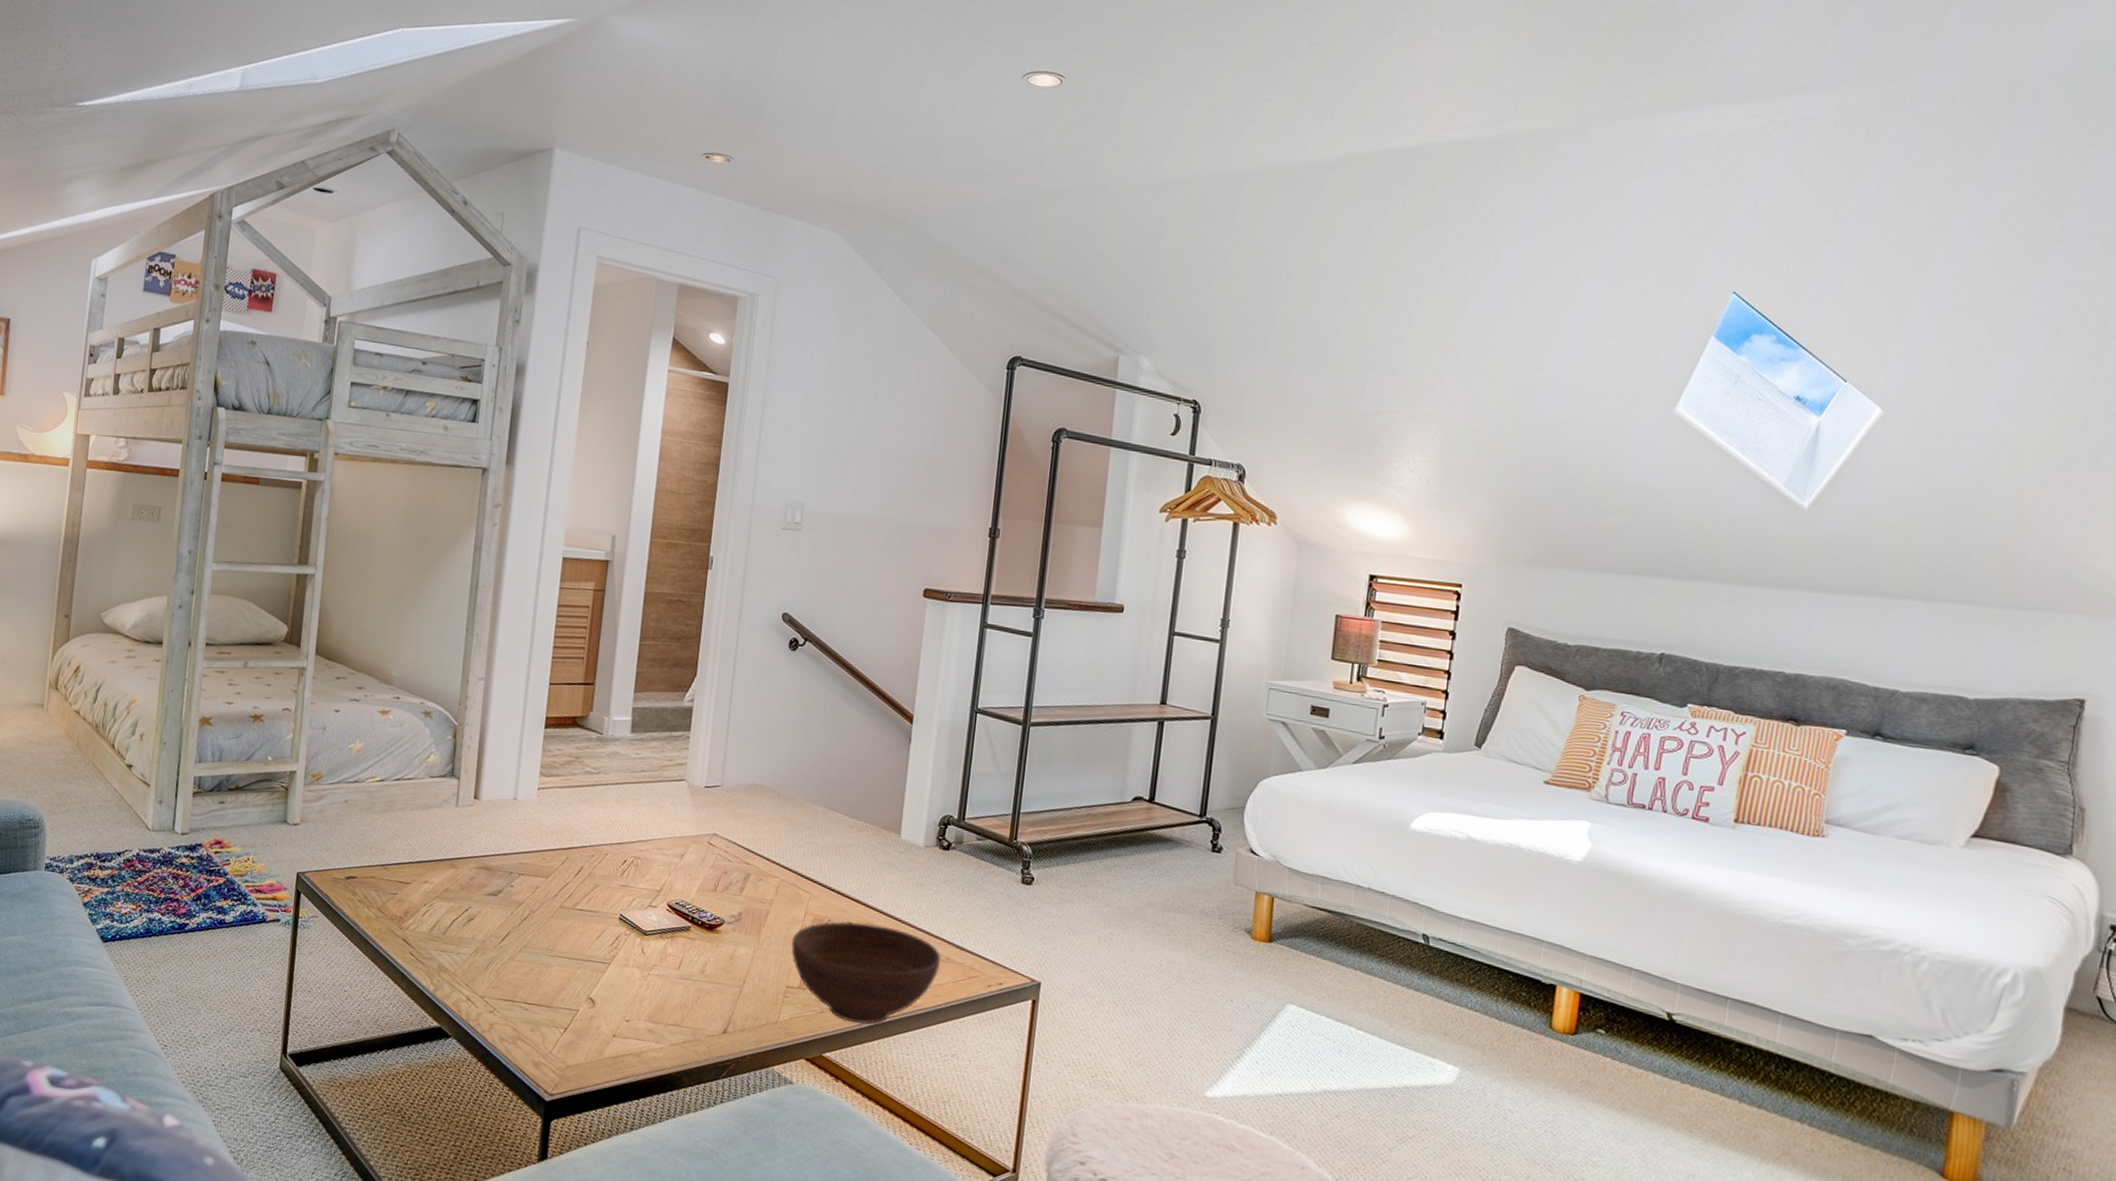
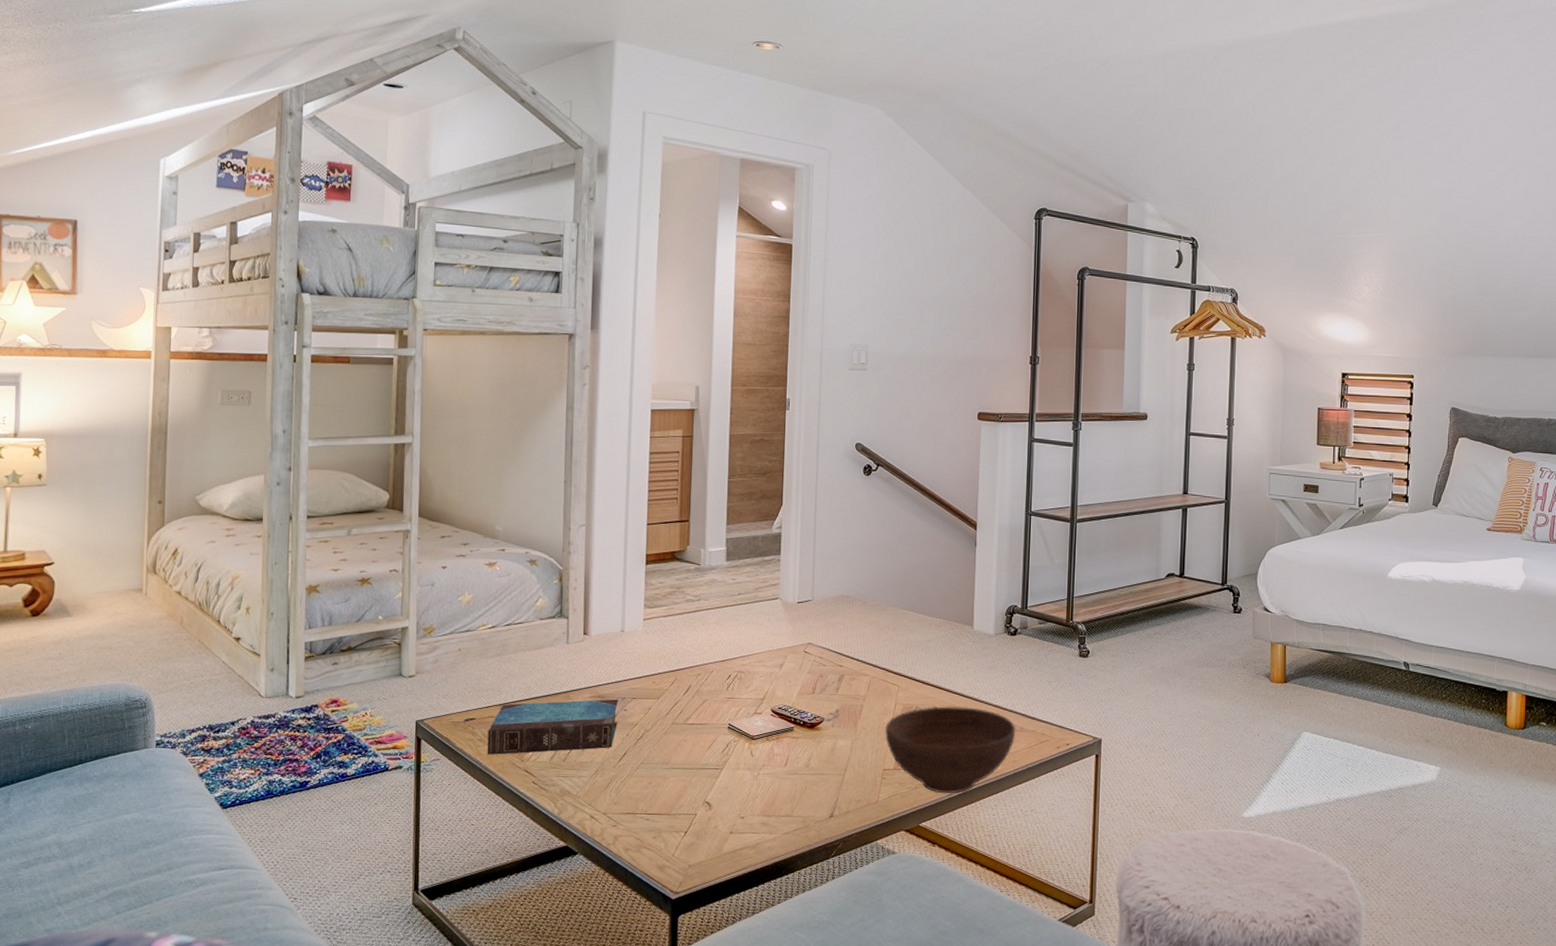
book: none [366,865,505,926] -> present [487,699,618,755]

